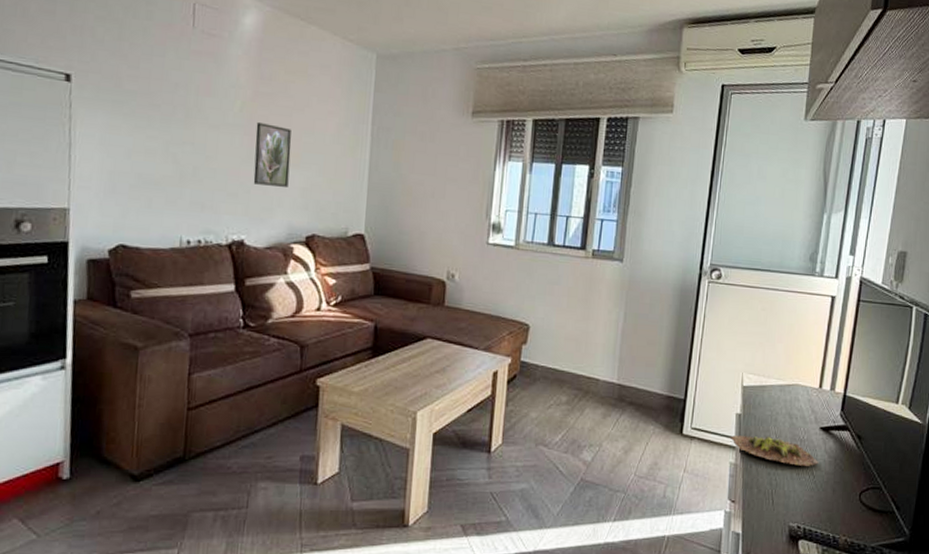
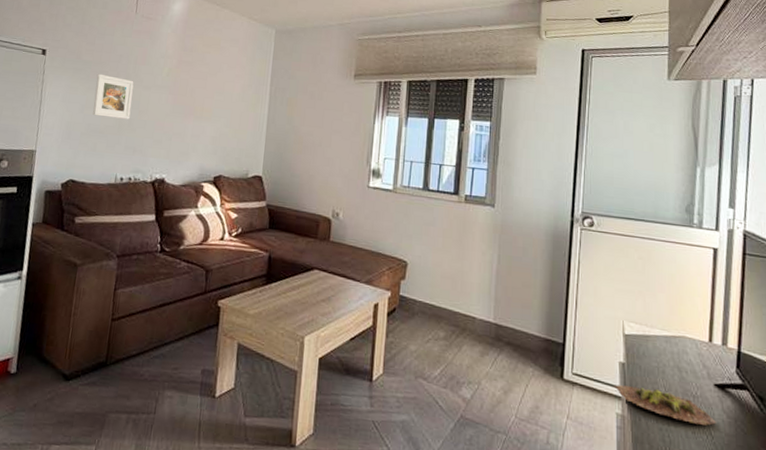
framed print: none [143,107,197,167] -> present [93,73,134,119]
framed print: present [253,121,292,187] -> none [174,83,206,136]

